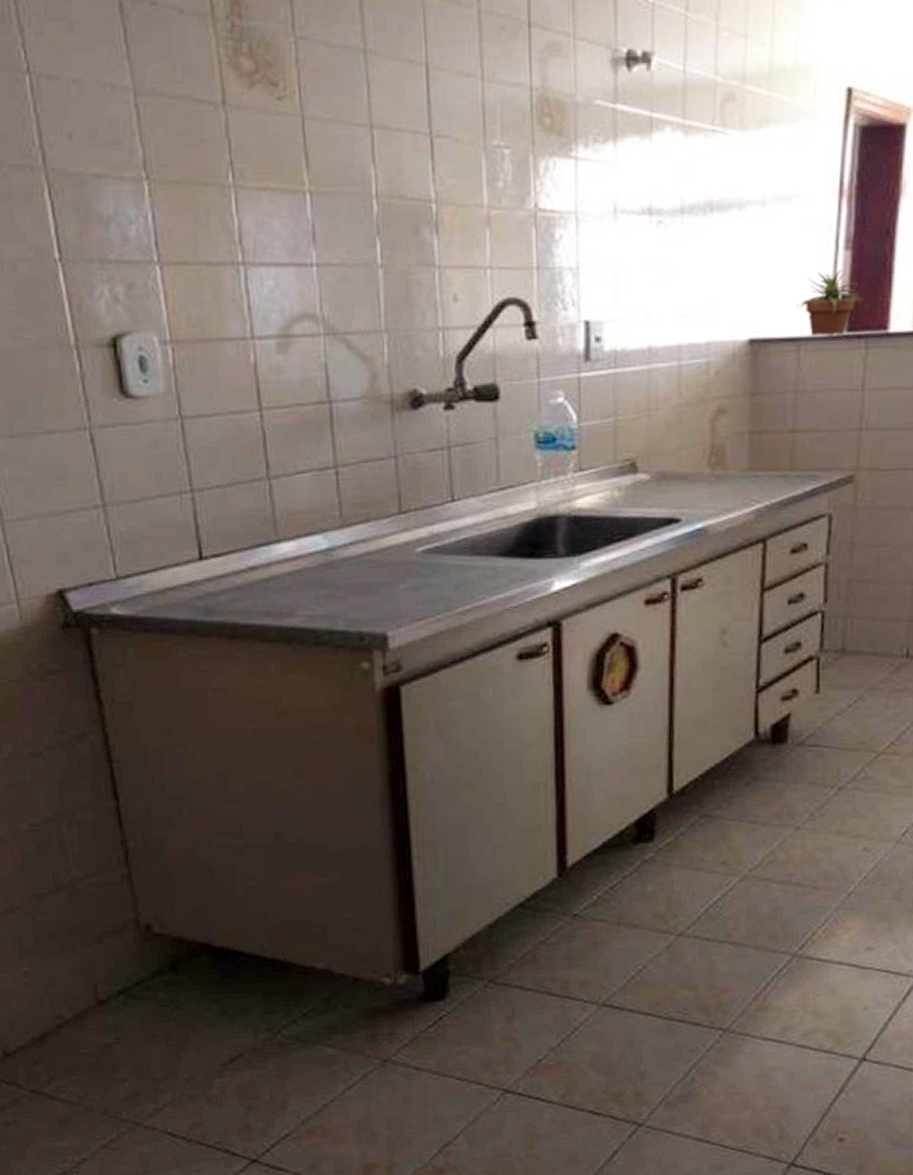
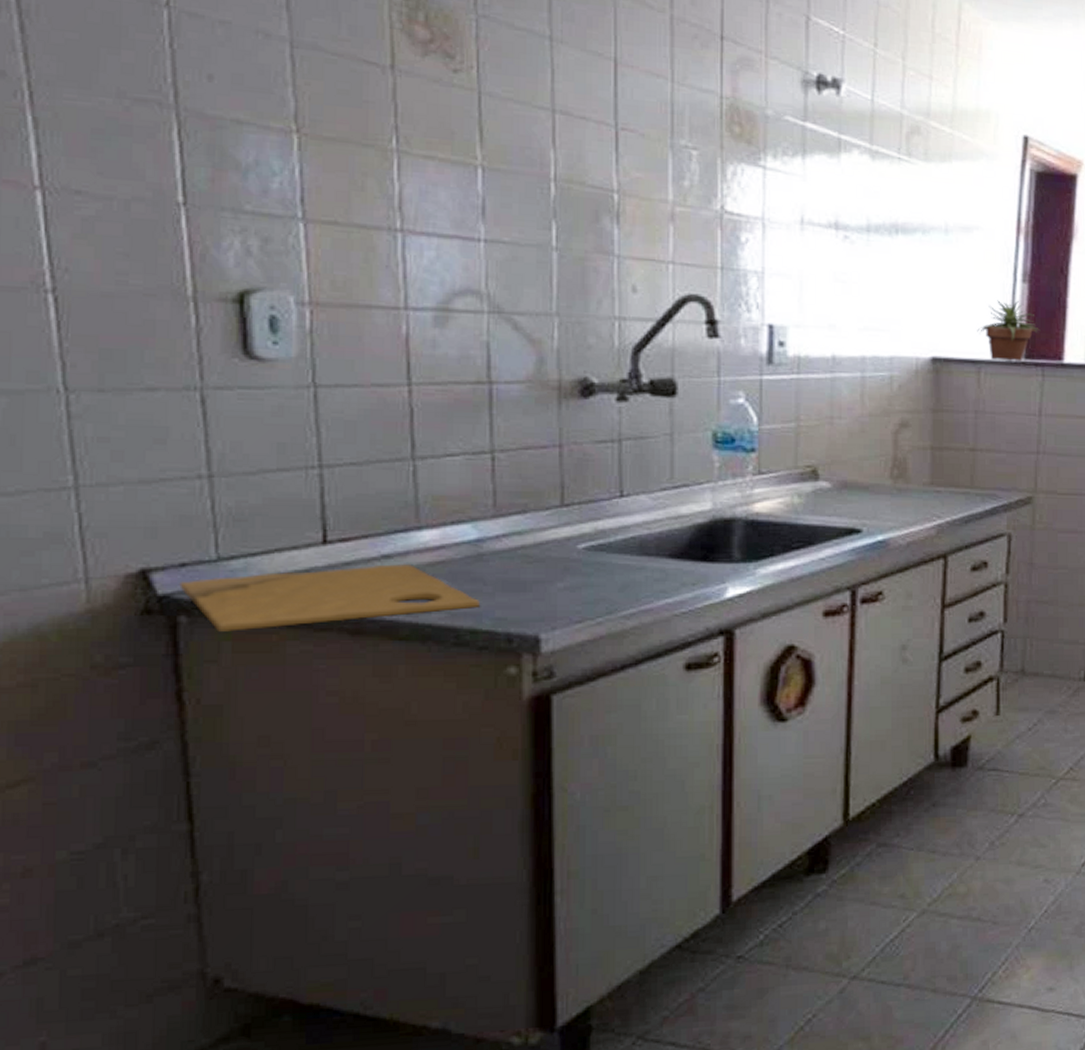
cutting board: none [89,573,334,640] -> present [179,563,480,632]

